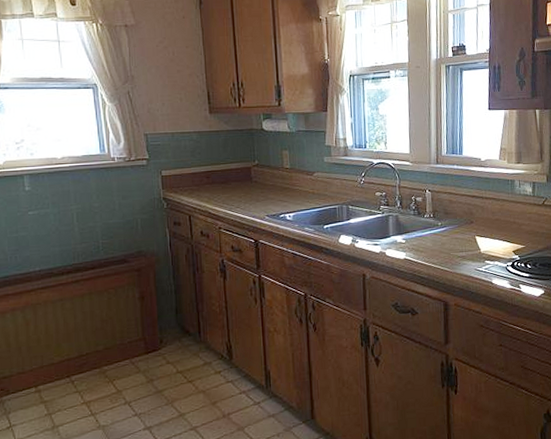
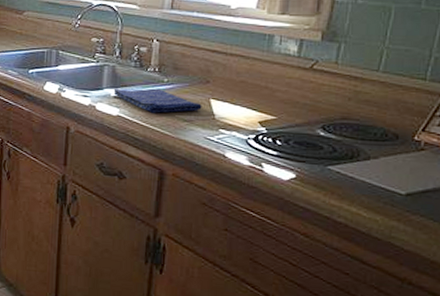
dish towel: none [399,231,470,253] -> present [113,88,202,113]

